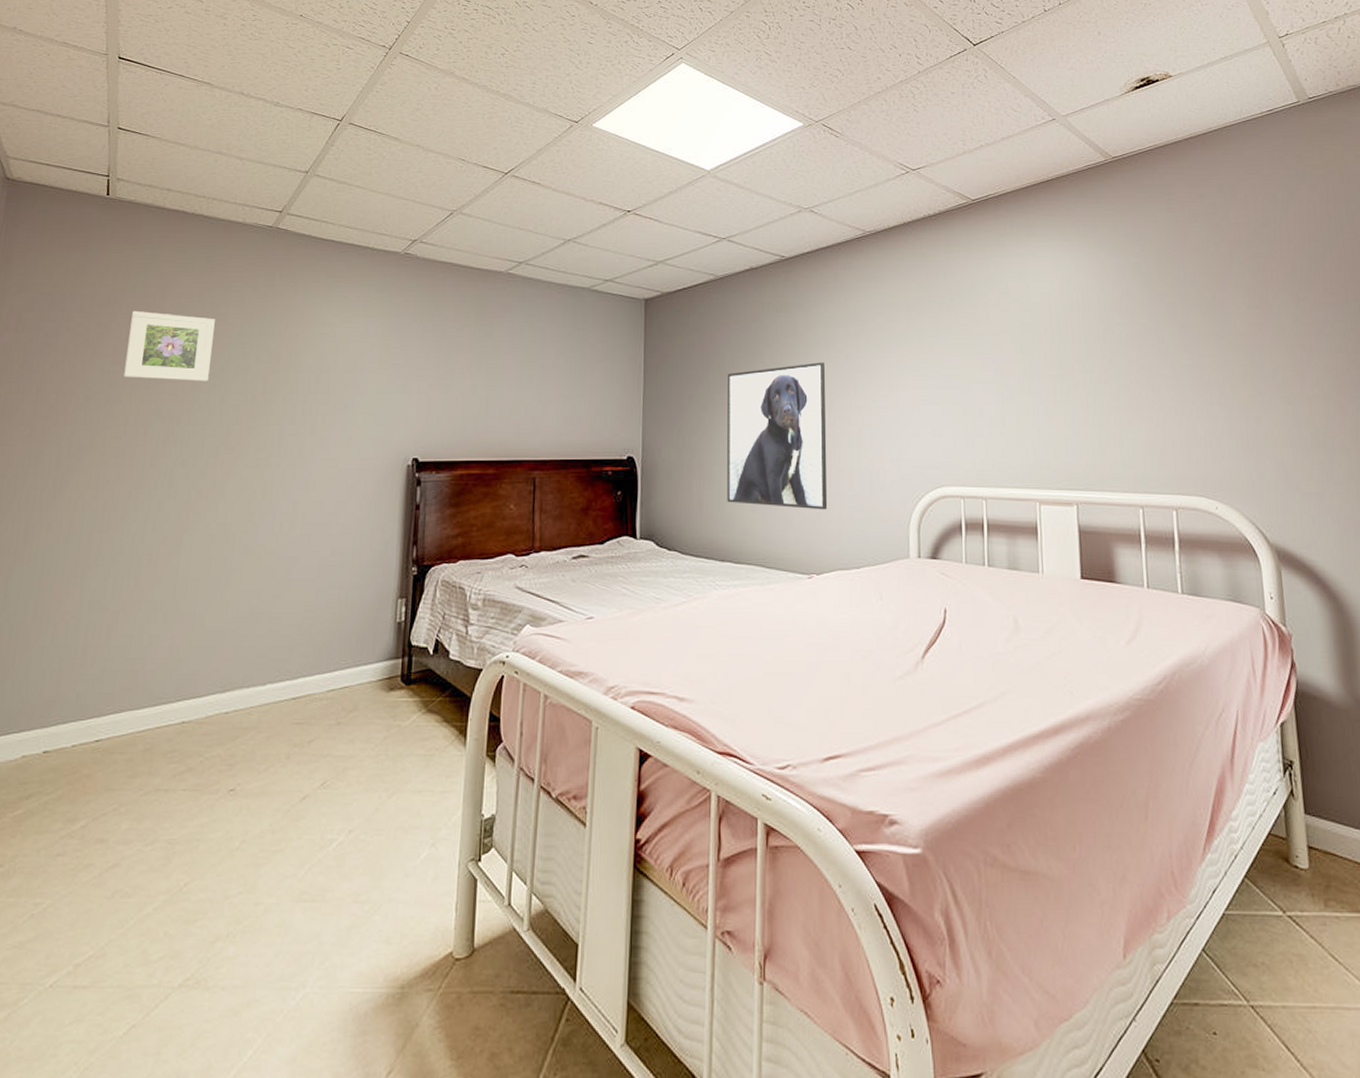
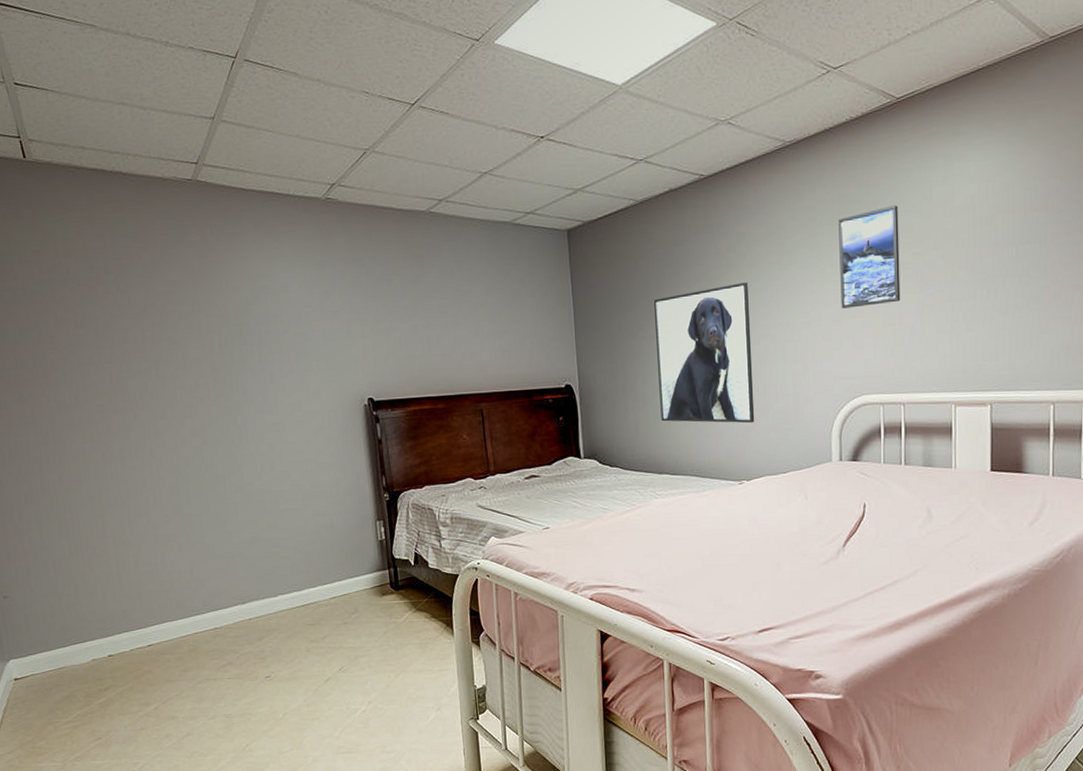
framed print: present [123,310,215,381] -> none [80,274,166,340]
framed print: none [917,297,980,395] -> present [838,205,901,309]

